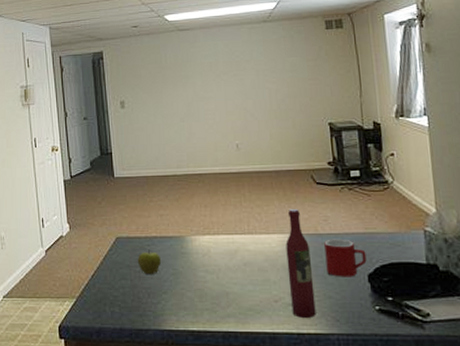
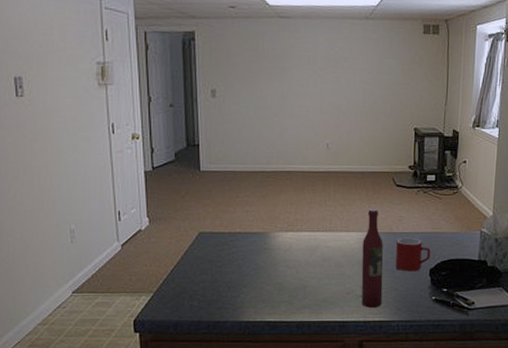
apple: present [137,249,162,274] -> none [219,244,244,269]

